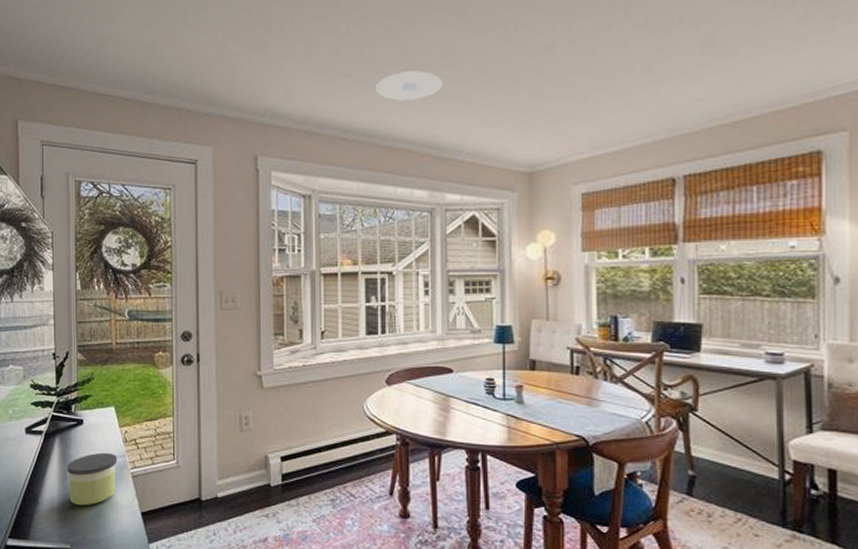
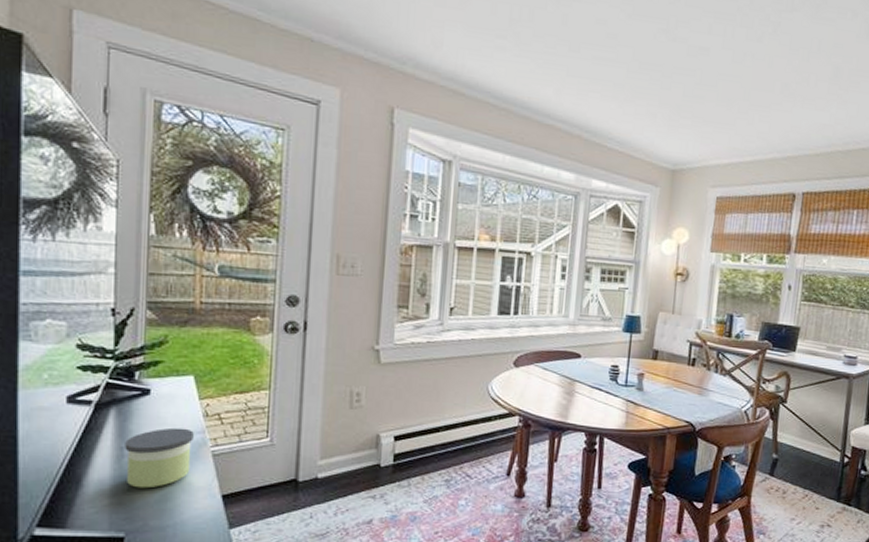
recessed light: present [376,70,444,101] -> none [532,44,602,78]

